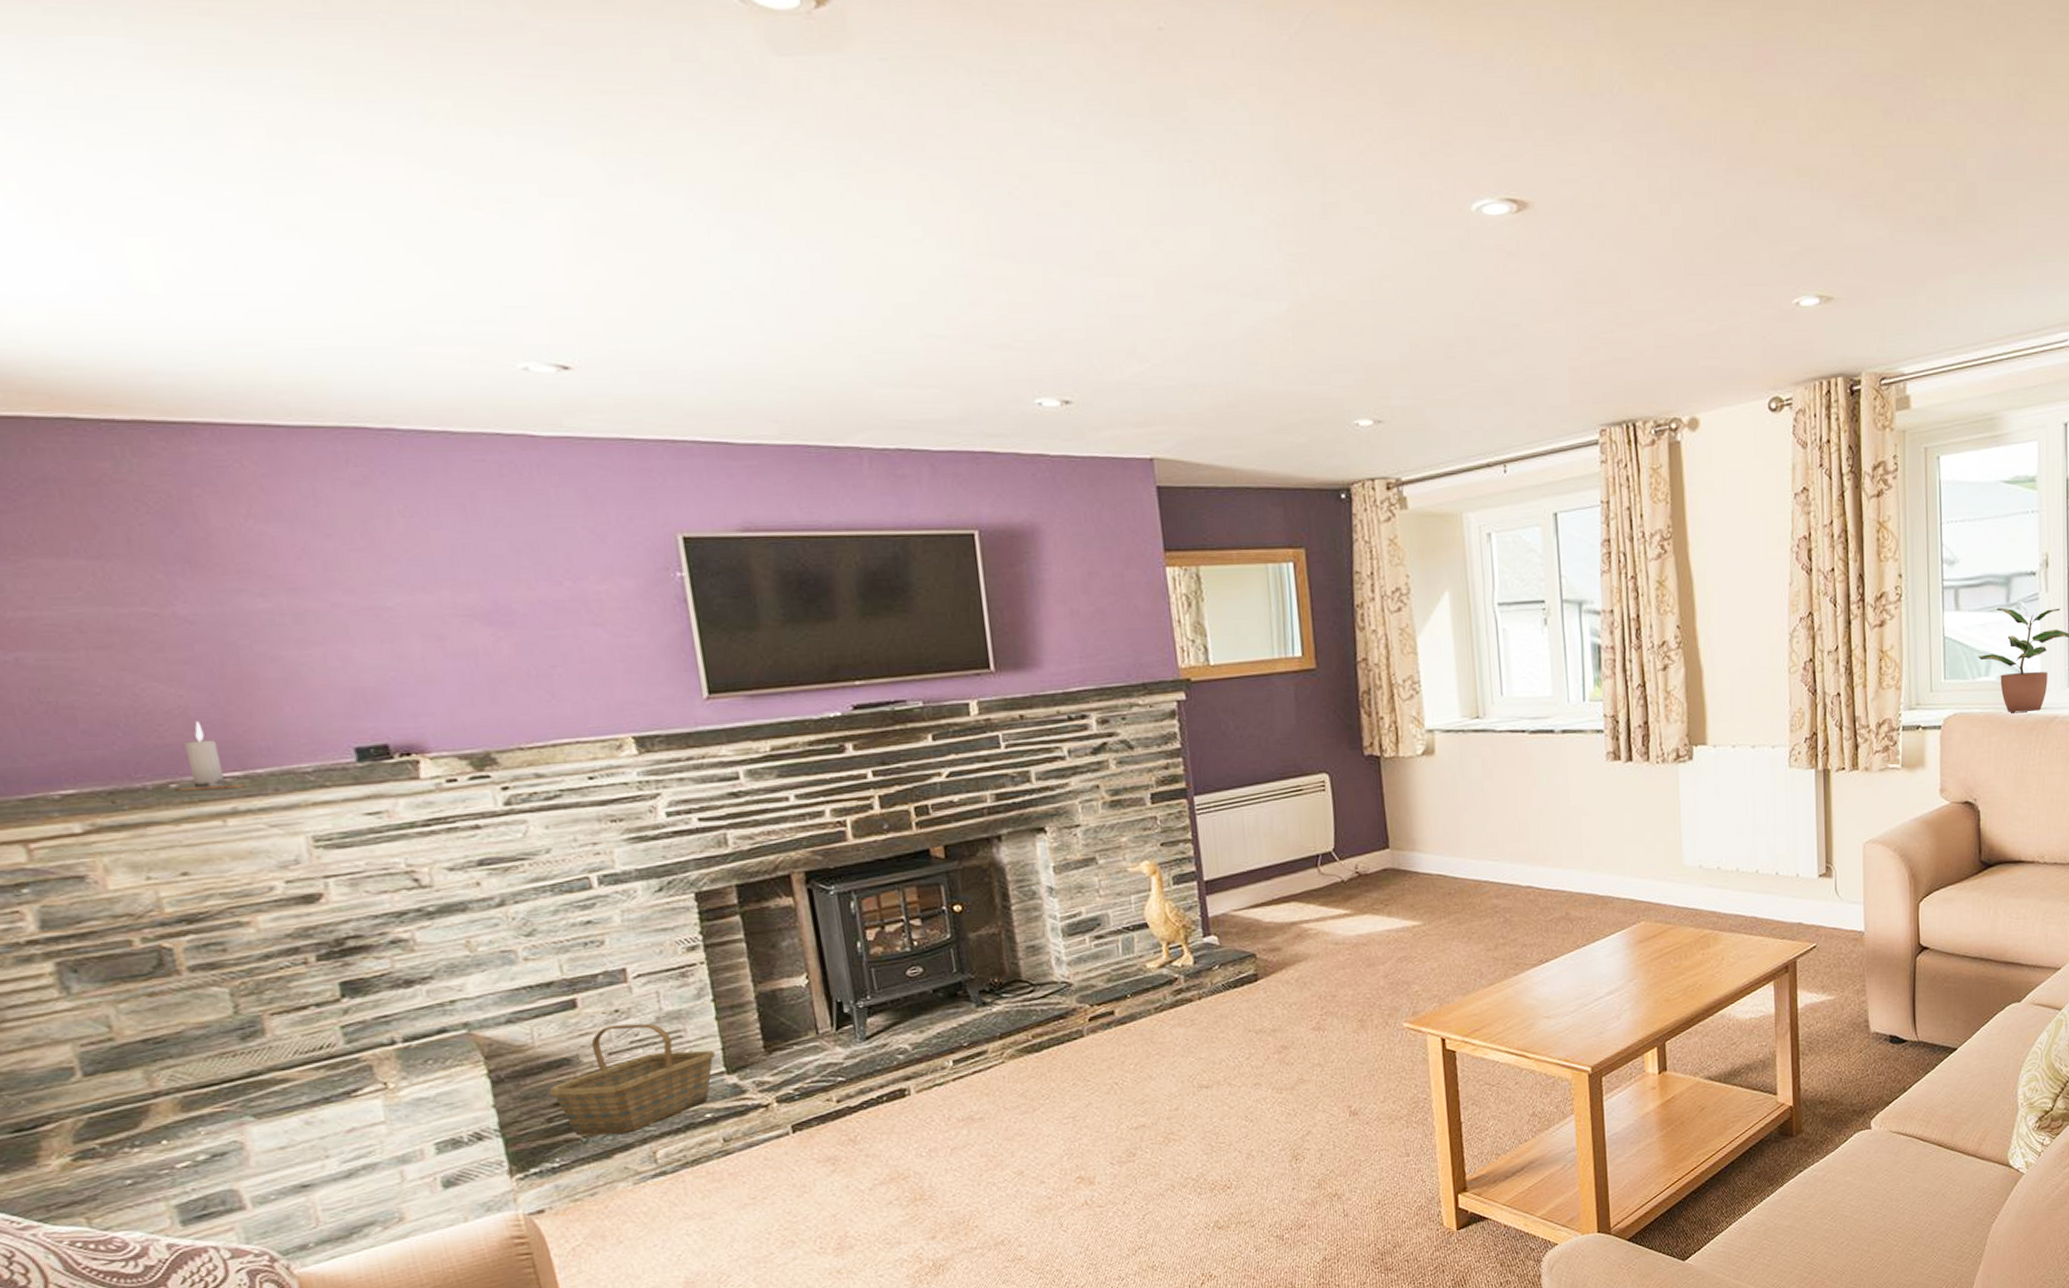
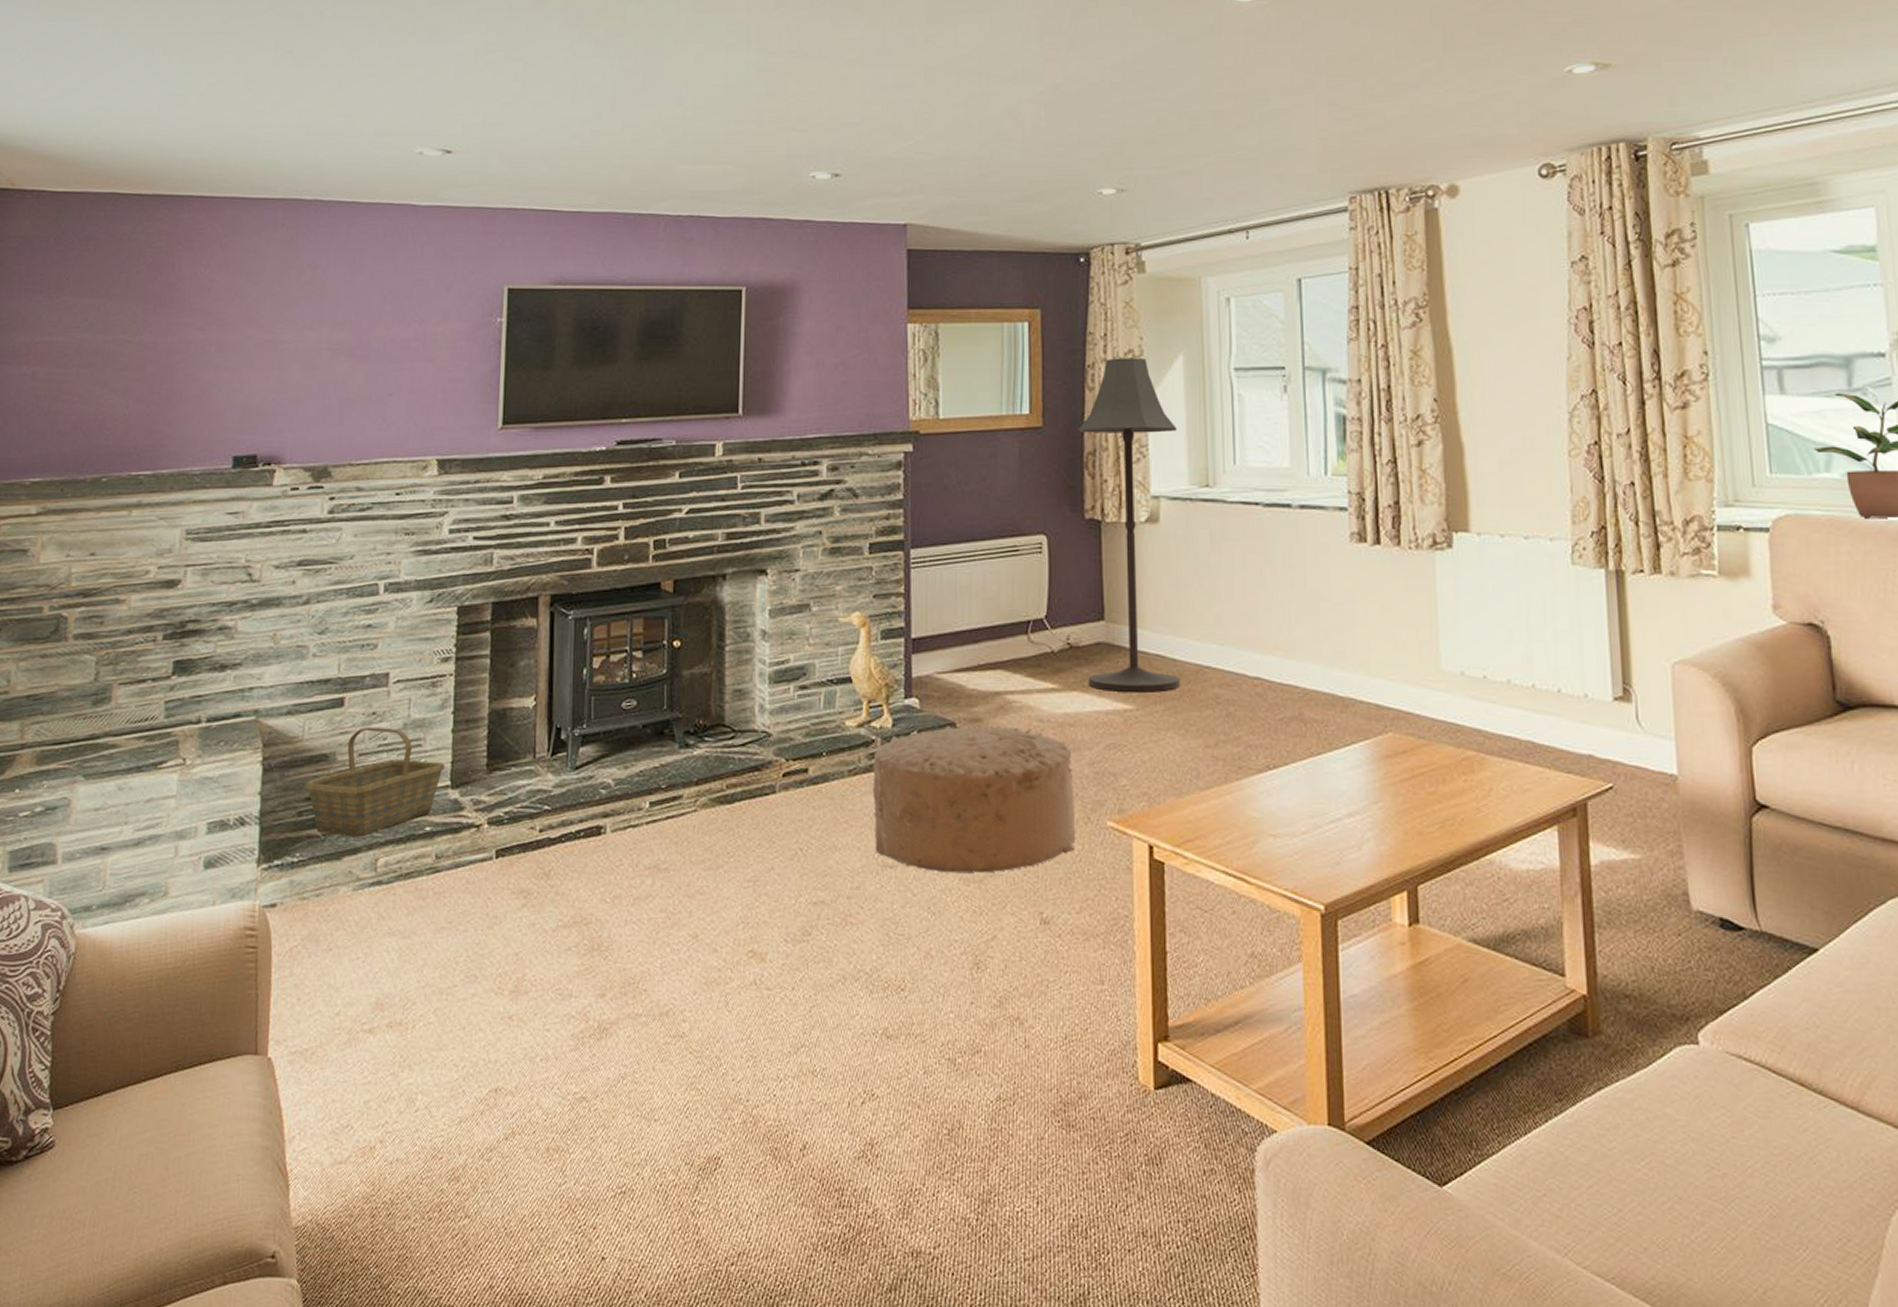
candle: present [174,721,246,792] -> none [104,428,152,485]
pouf: none [1178,951,1376,1085] -> present [872,726,1076,873]
floor lamp: none [1352,595,1463,912] -> present [1079,358,1181,693]

